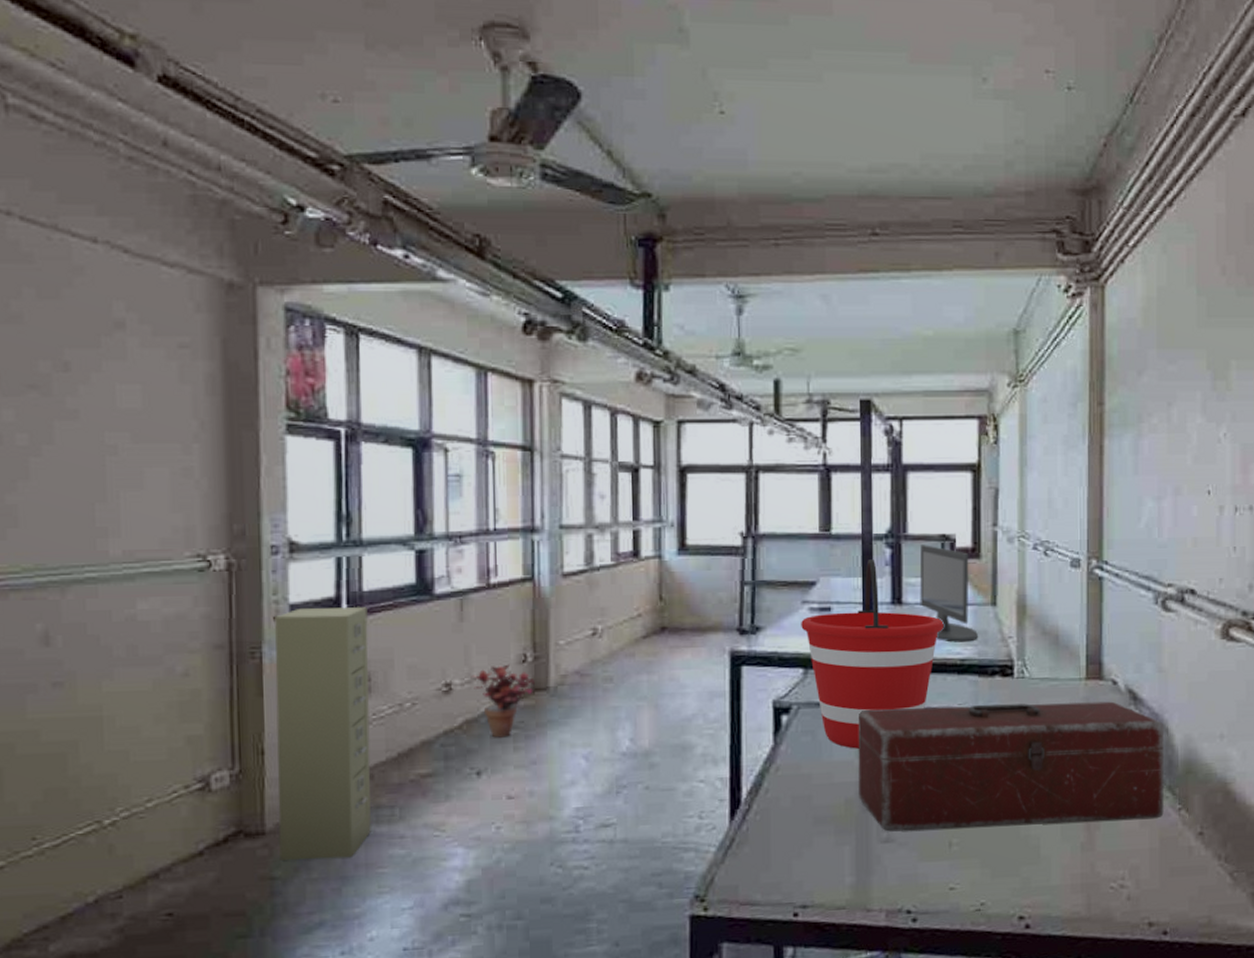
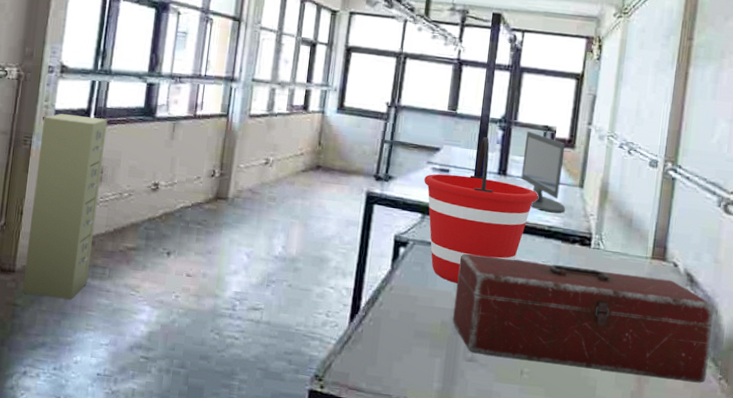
potted plant: present [470,664,535,738] -> none [173,175,218,230]

